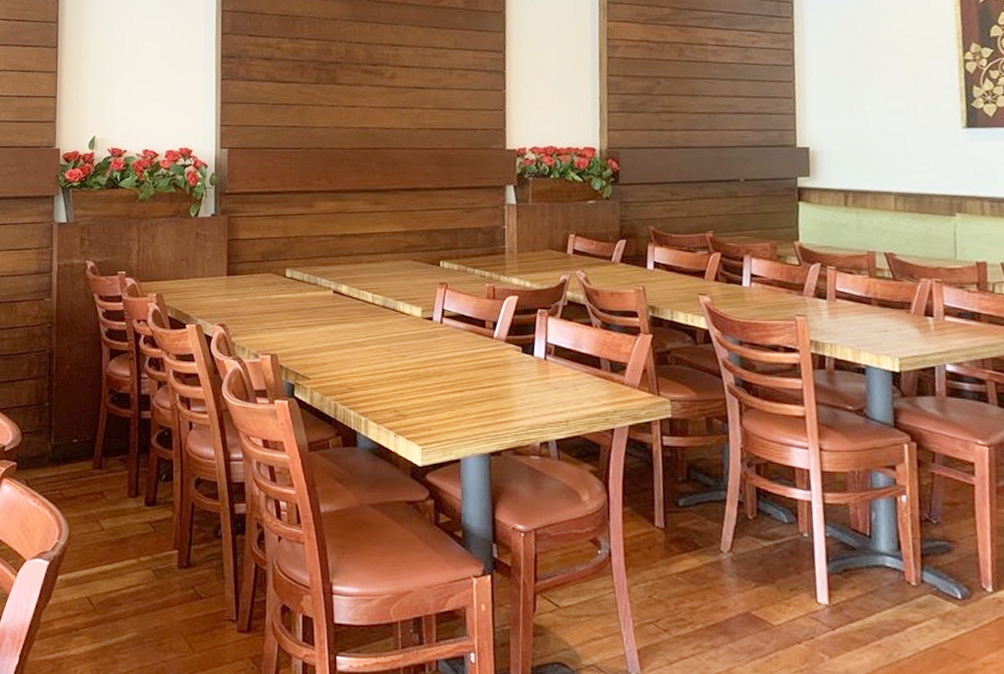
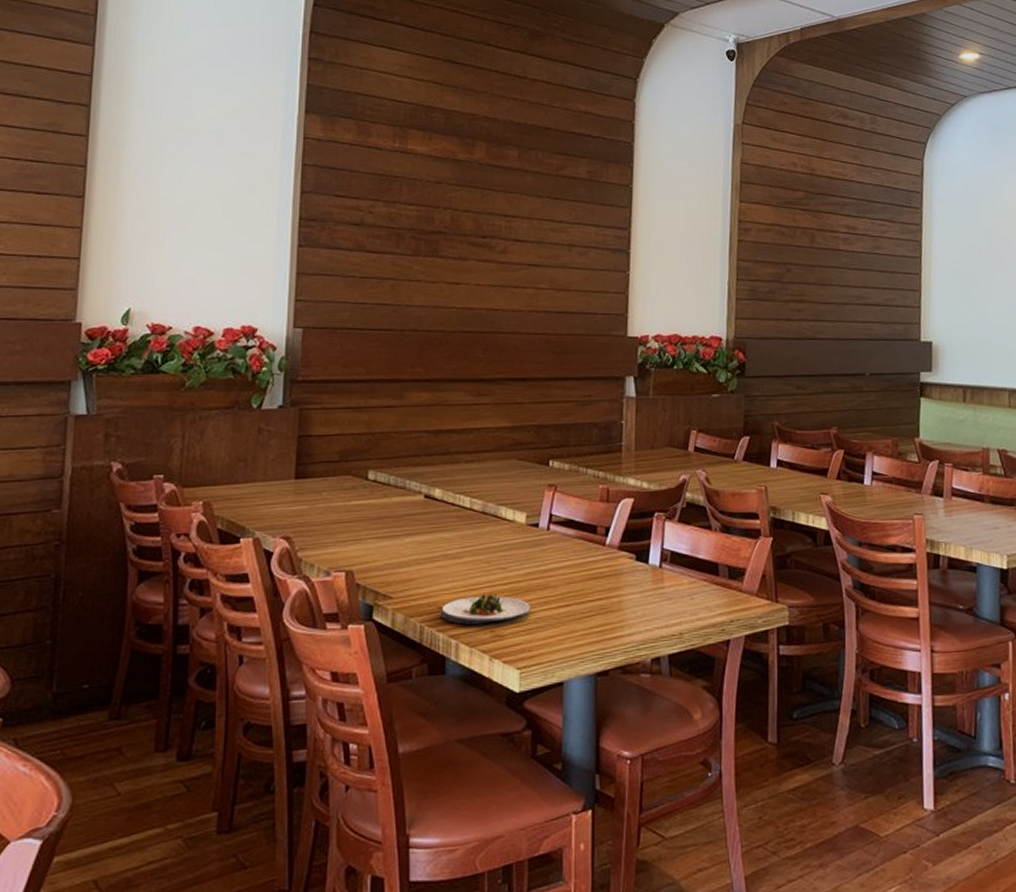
salad plate: none [350,377,429,405] -> present [440,593,531,625]

